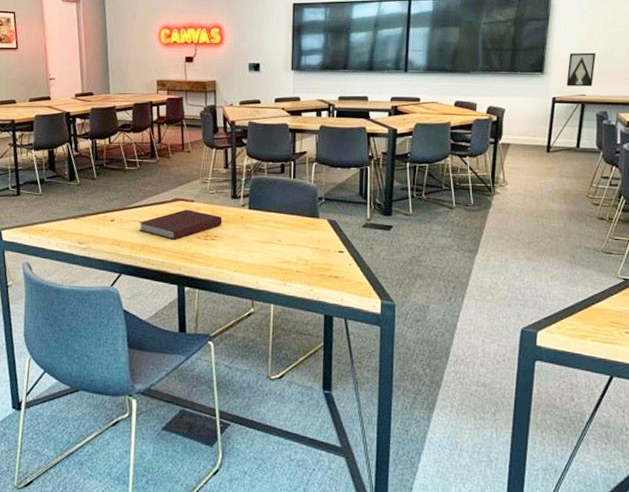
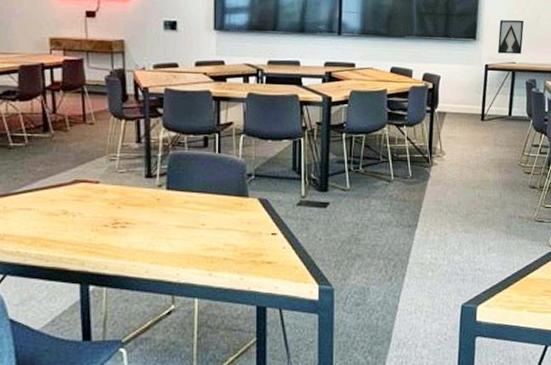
notebook: present [139,209,223,240] -> none [28,192,135,230]

